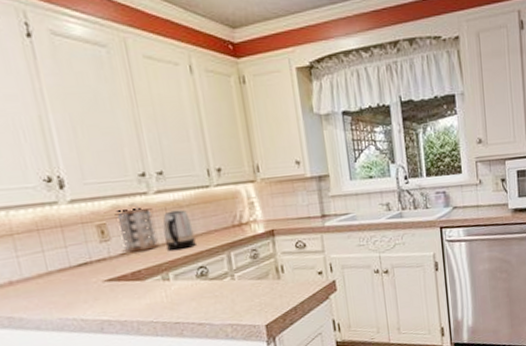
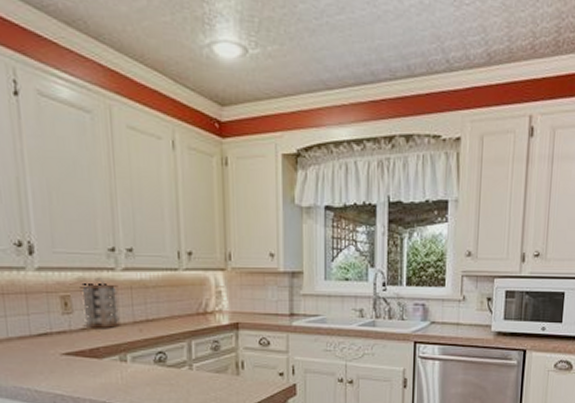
kettle: present [163,209,196,251] -> none [126,290,158,332]

